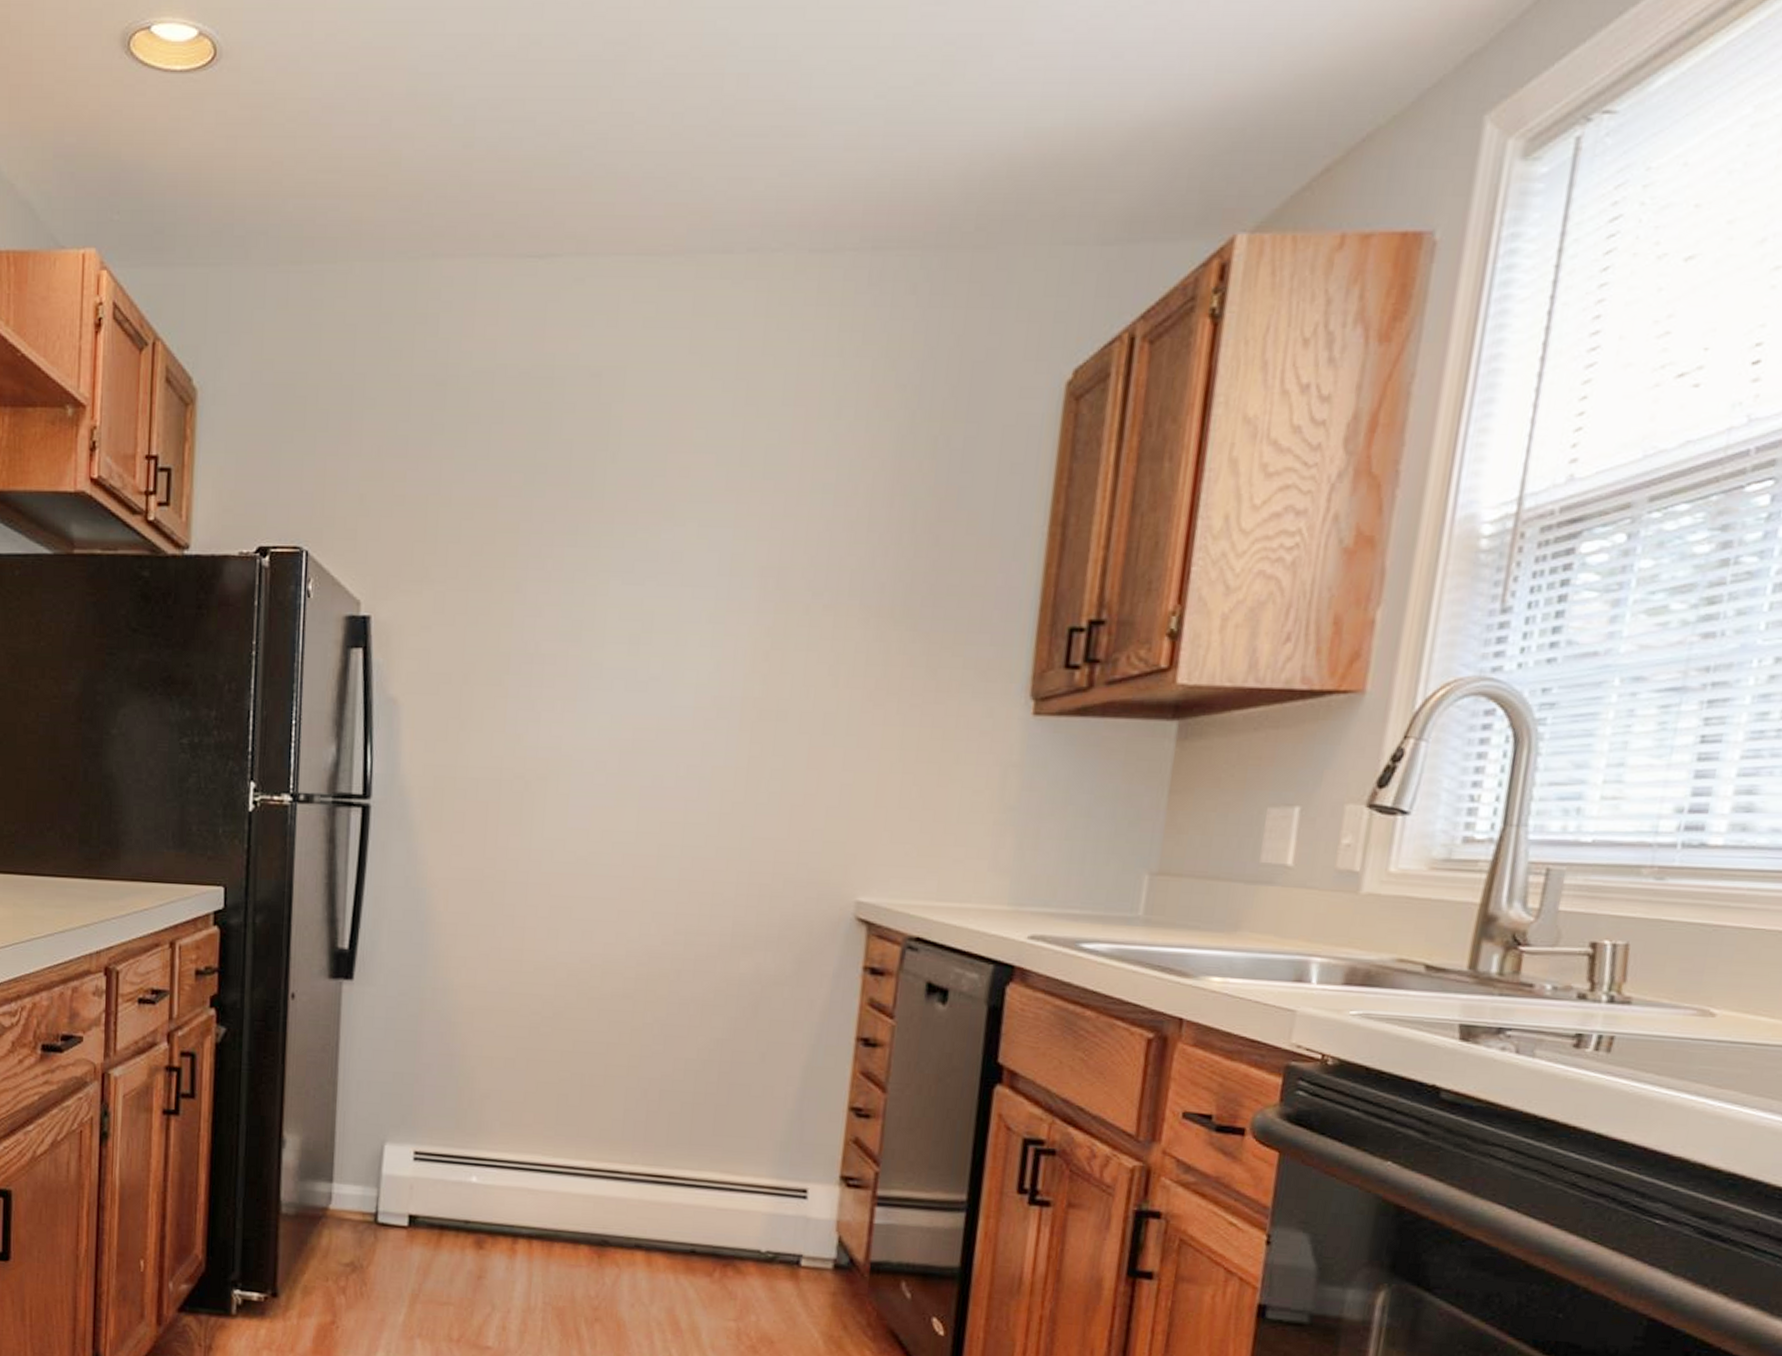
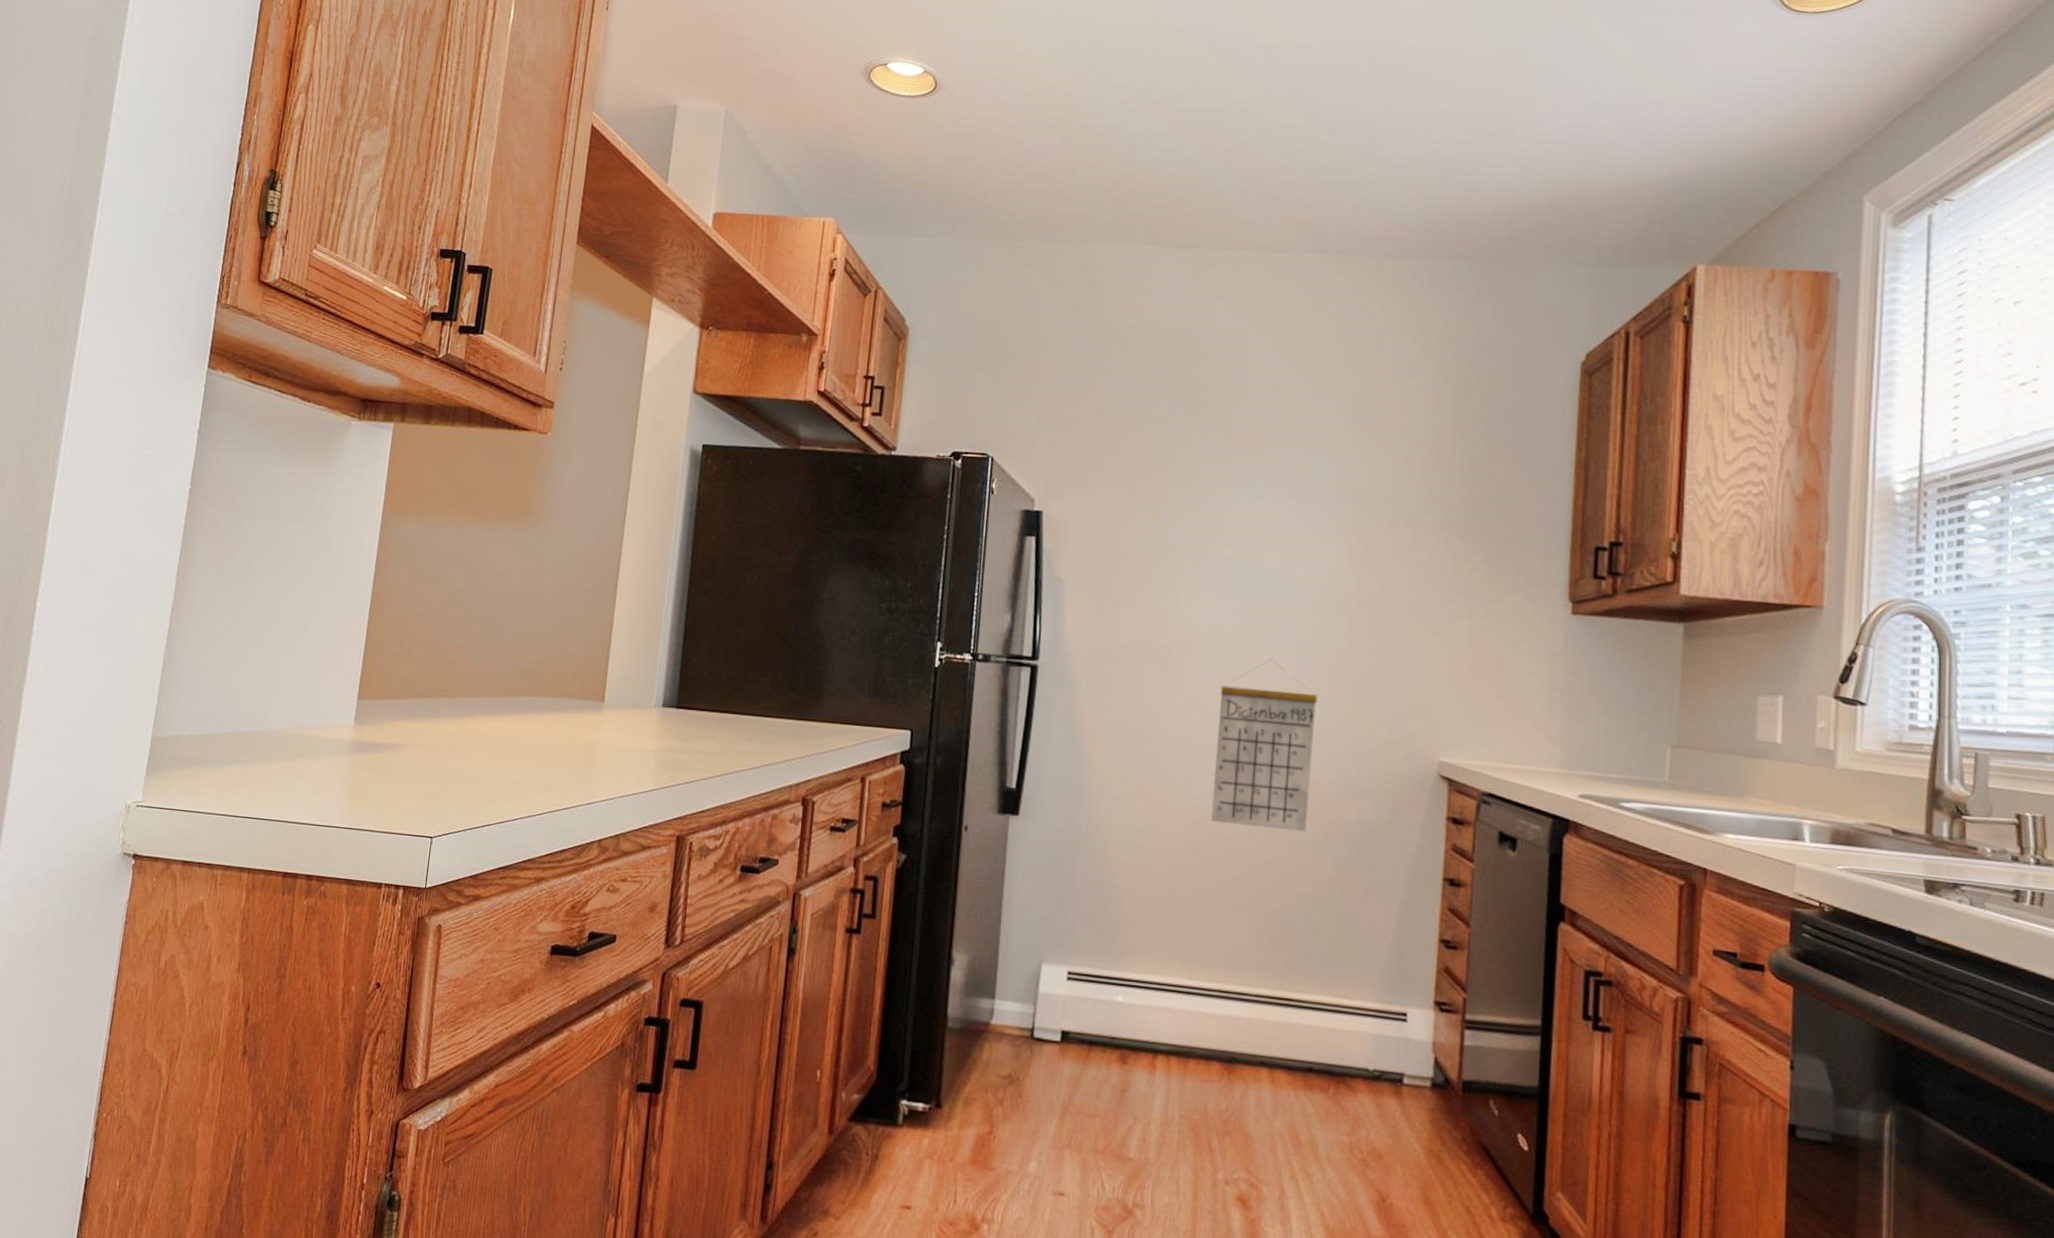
calendar: none [578,786,709,989] -> present [1210,659,1318,832]

